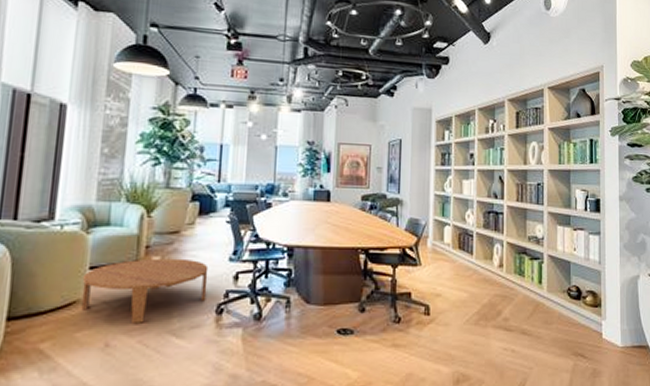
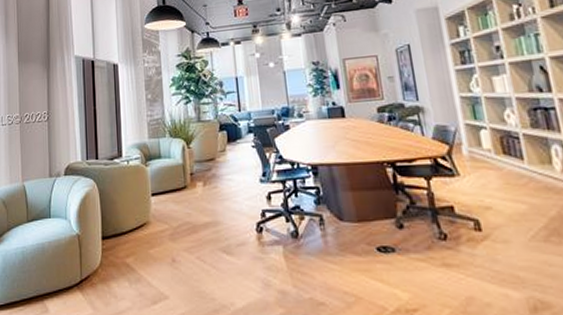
coffee table: present [81,258,209,323] -> none [147,182,246,242]

